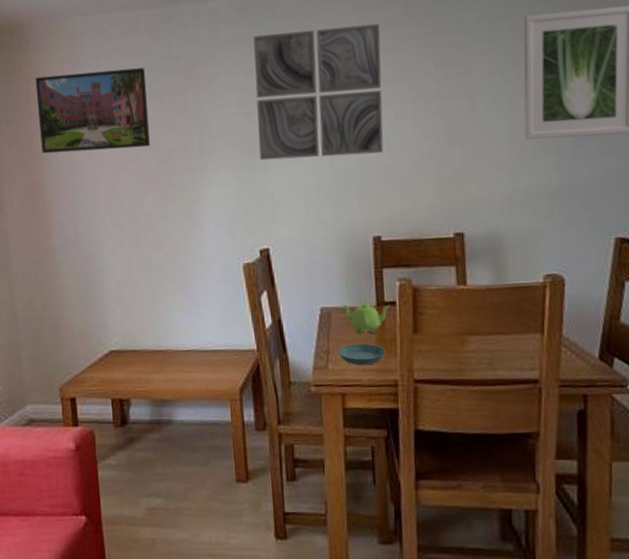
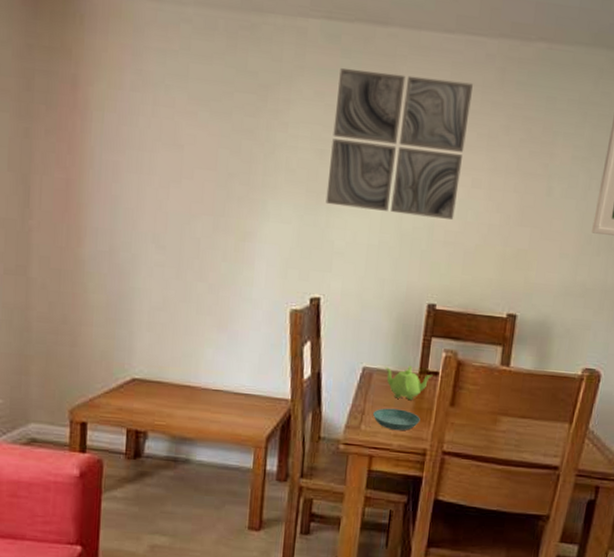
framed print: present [35,68,151,154] -> none [84,61,216,166]

